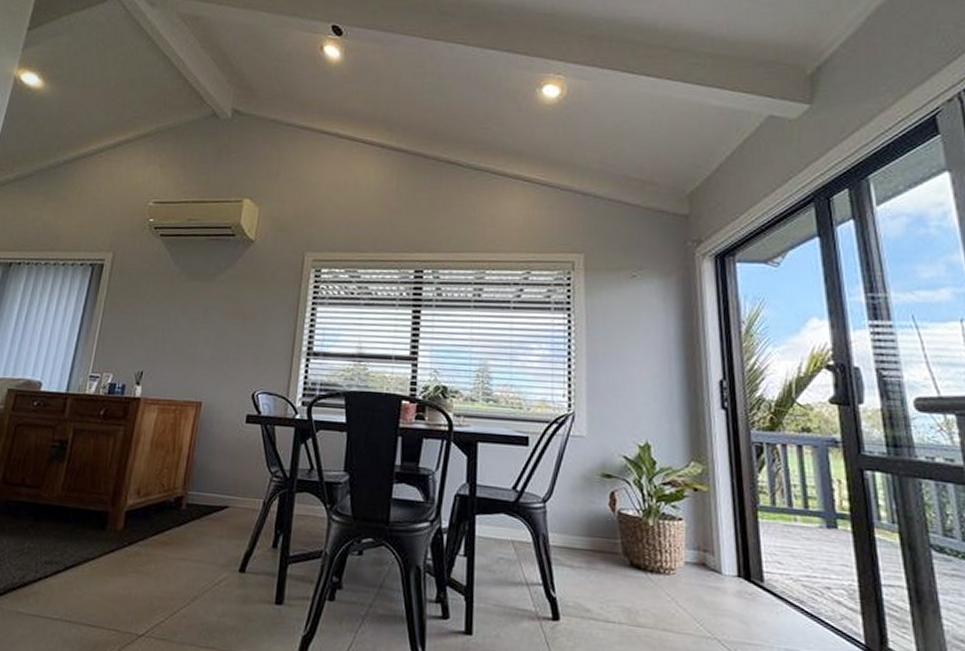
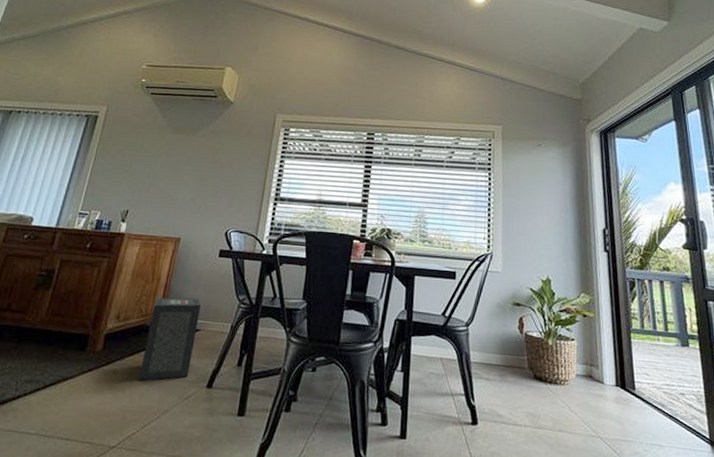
speaker: none [163,470,228,564] -> present [138,297,201,382]

